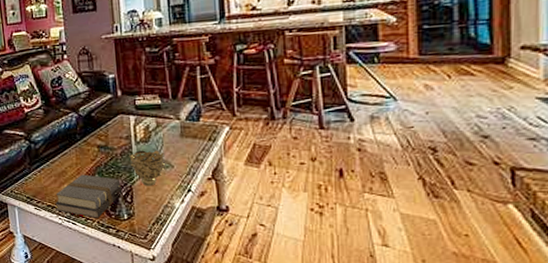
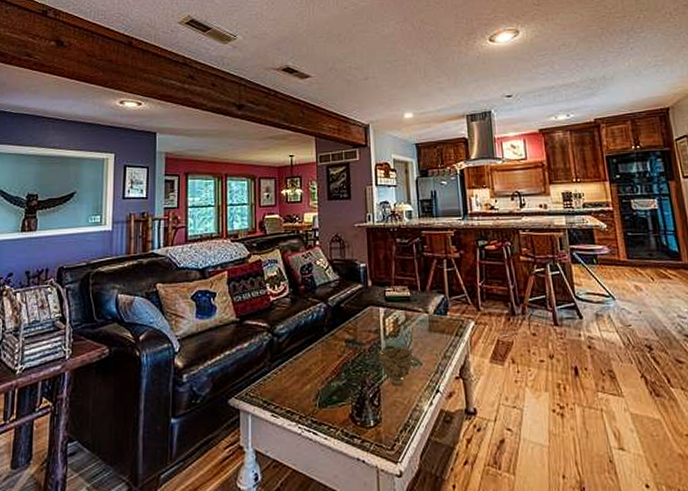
book: present [55,174,123,218] -> none [295,373,370,426]

